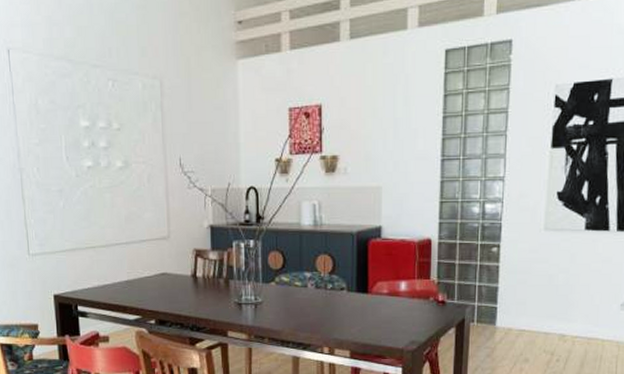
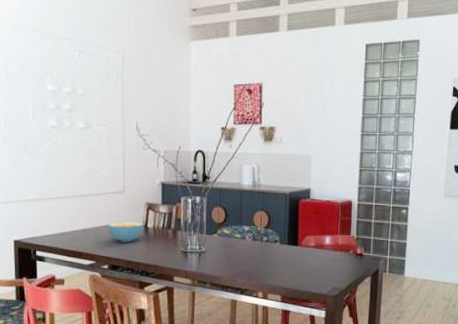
cereal bowl: none [152,271,193,294] -> present [107,222,144,242]

